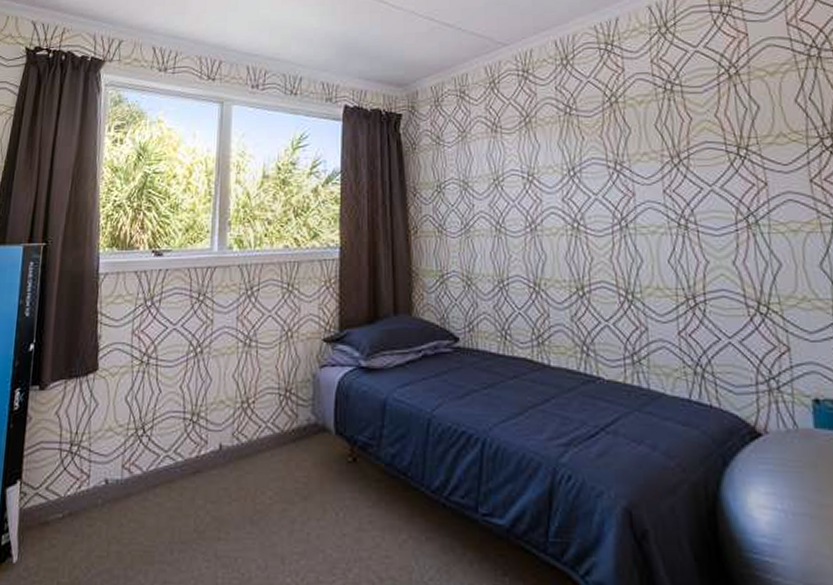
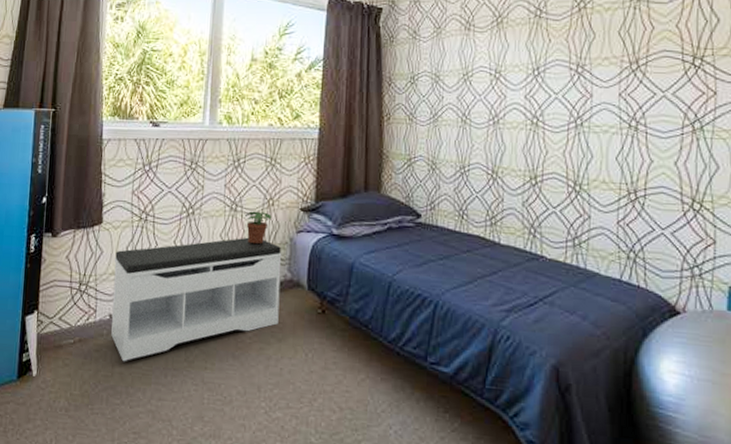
bench: none [107,376,304,538] -> present [111,237,282,362]
potted plant: none [261,345,291,384] -> present [245,211,272,245]

